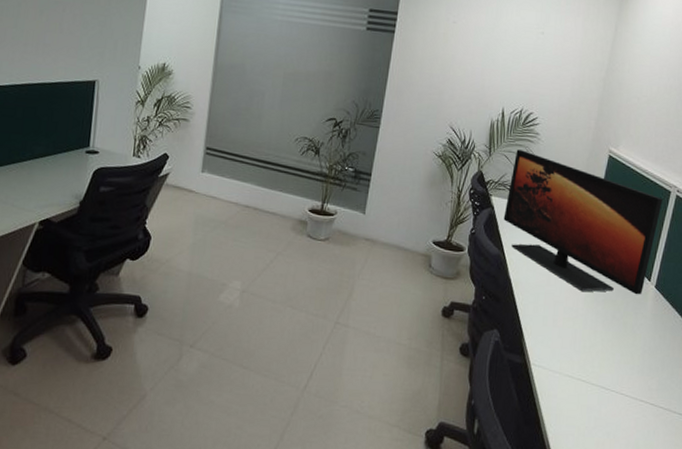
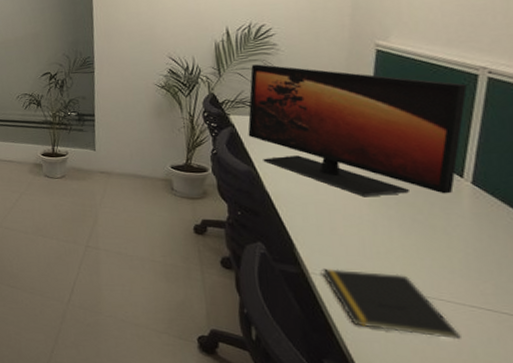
notepad: none [540,360,631,432] -> present [322,269,461,339]

